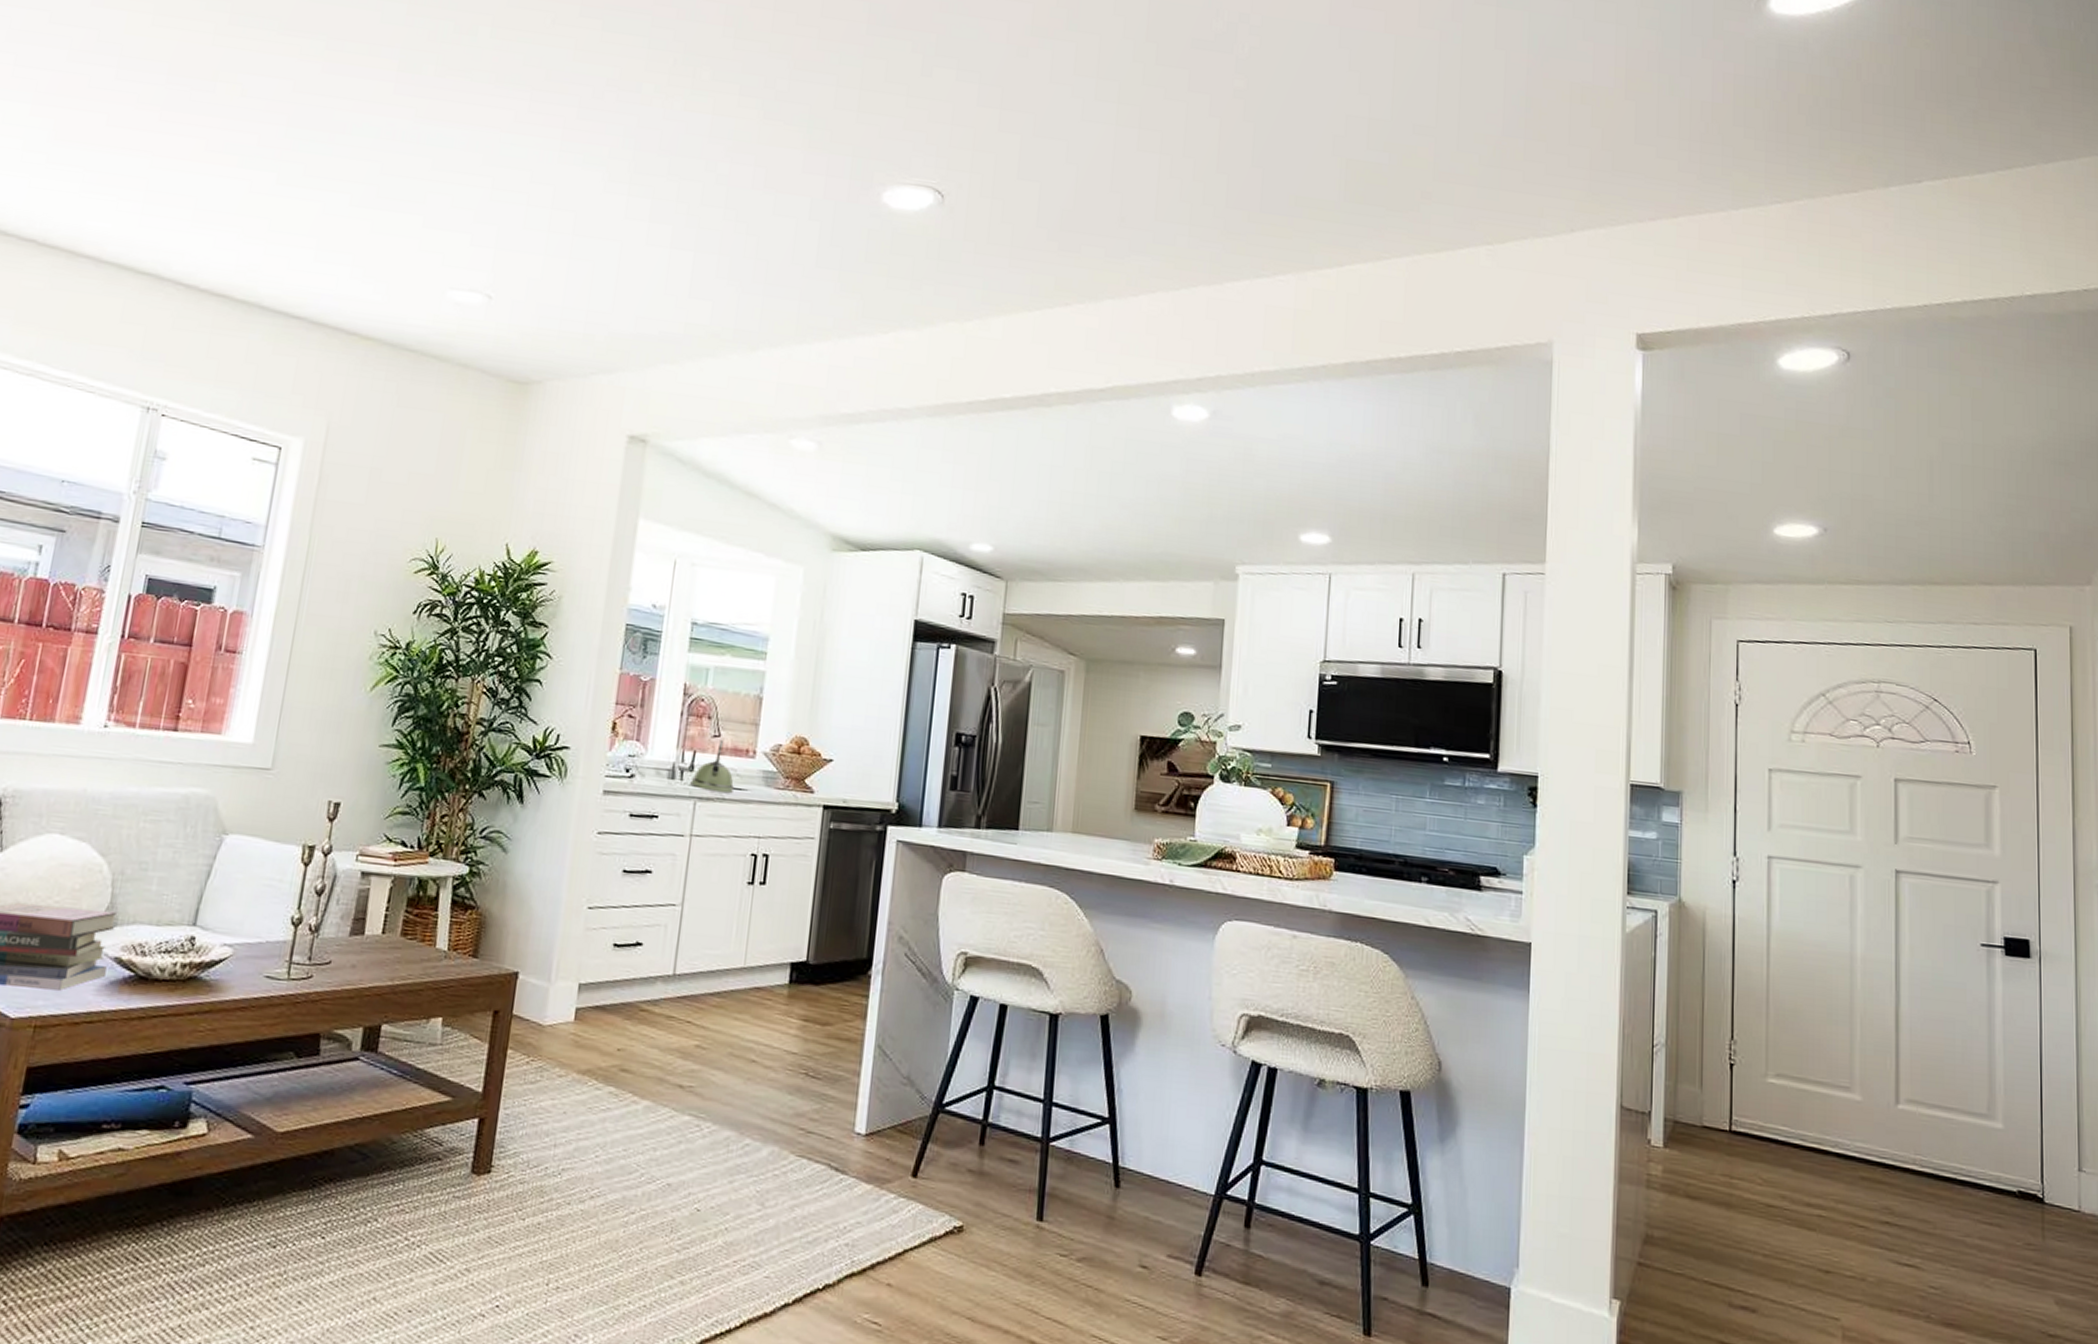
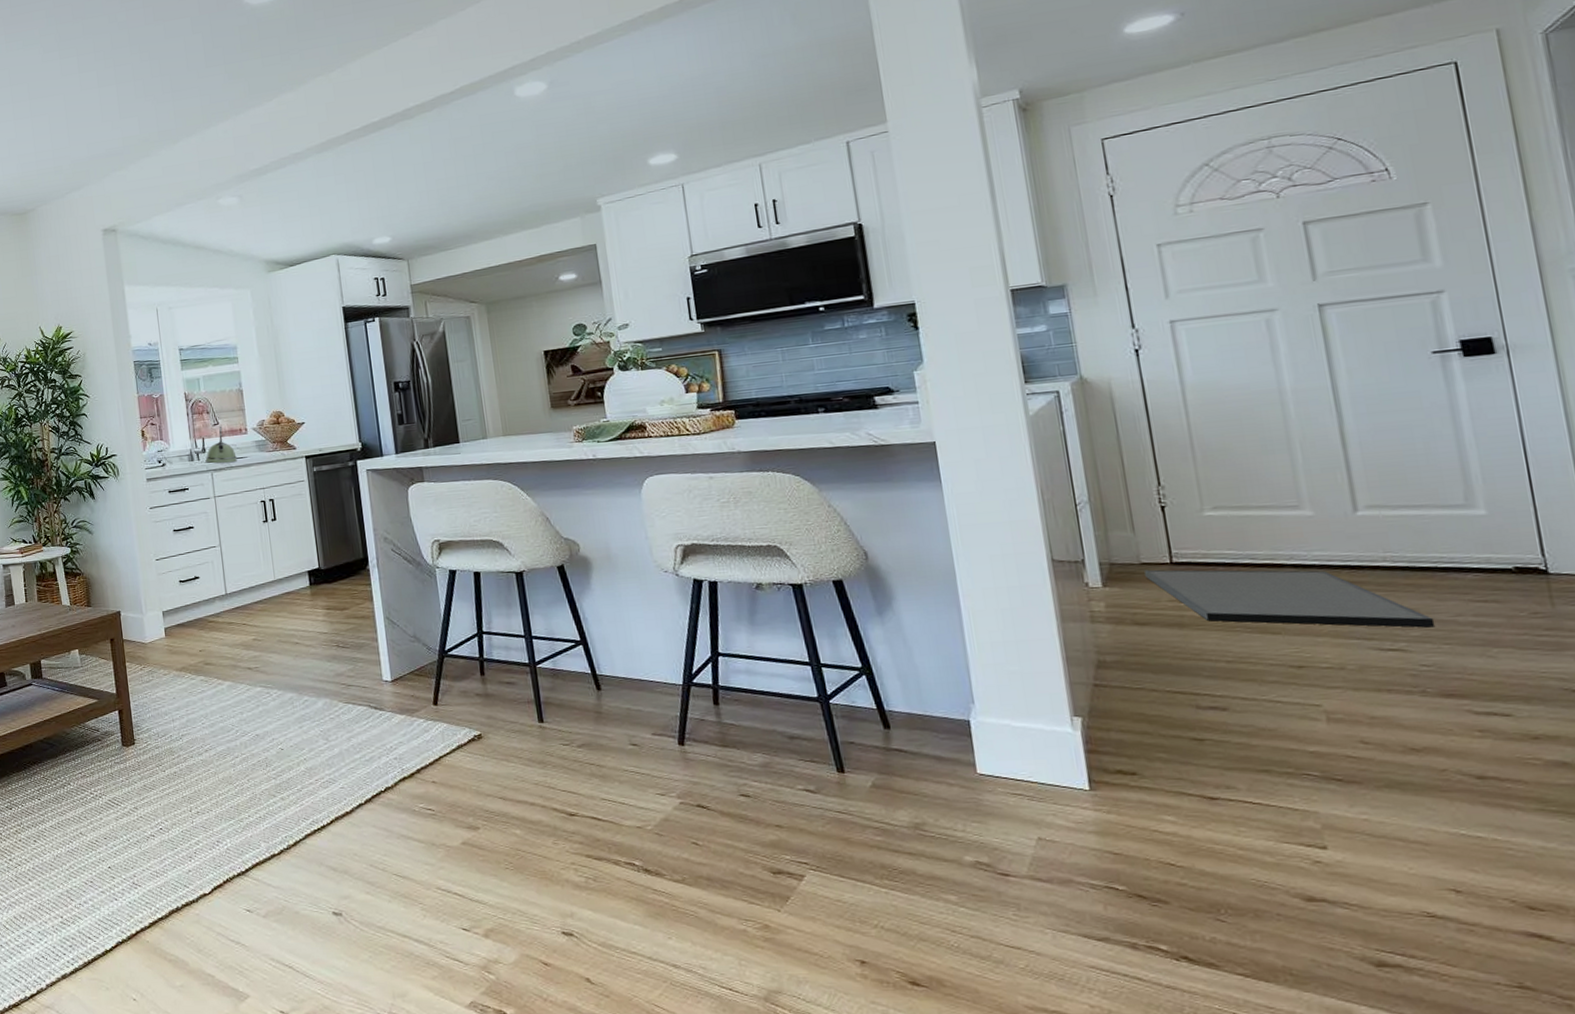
doormat: none [1705,1134,1947,1246] -> present [1144,569,1436,628]

